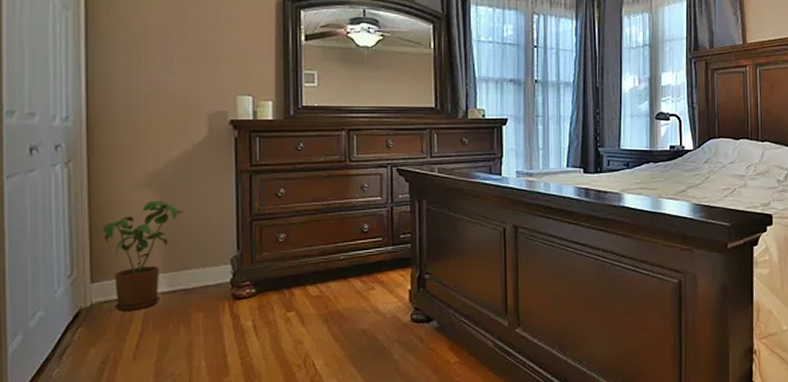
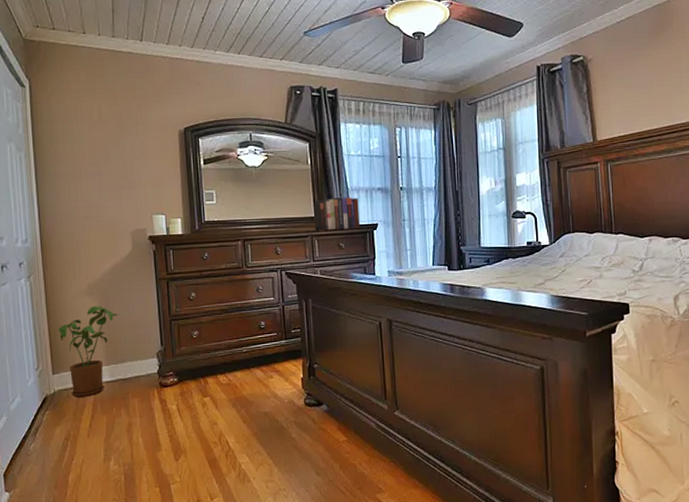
books: none [435,87,488,124] -> present [314,197,361,231]

